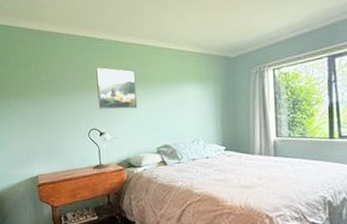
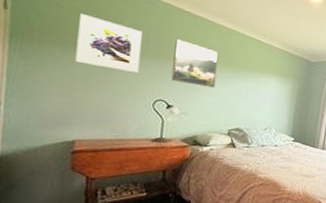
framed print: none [22,65,72,109] -> present [75,14,142,73]

